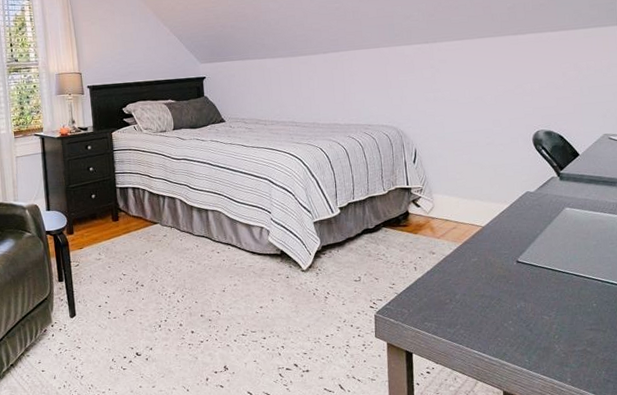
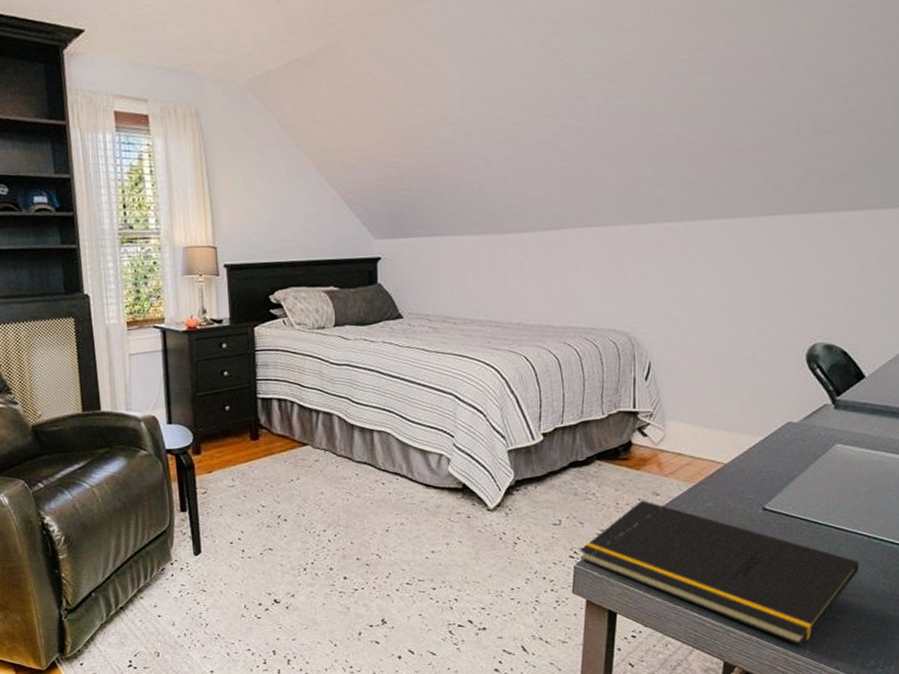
notepad: none [377,258,599,375] -> present [579,500,859,646]

